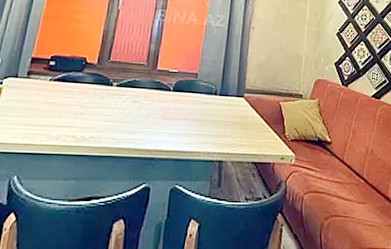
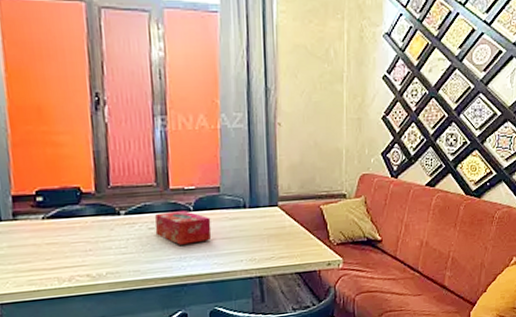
tissue box: none [138,89,186,121] -> present [154,211,212,245]

